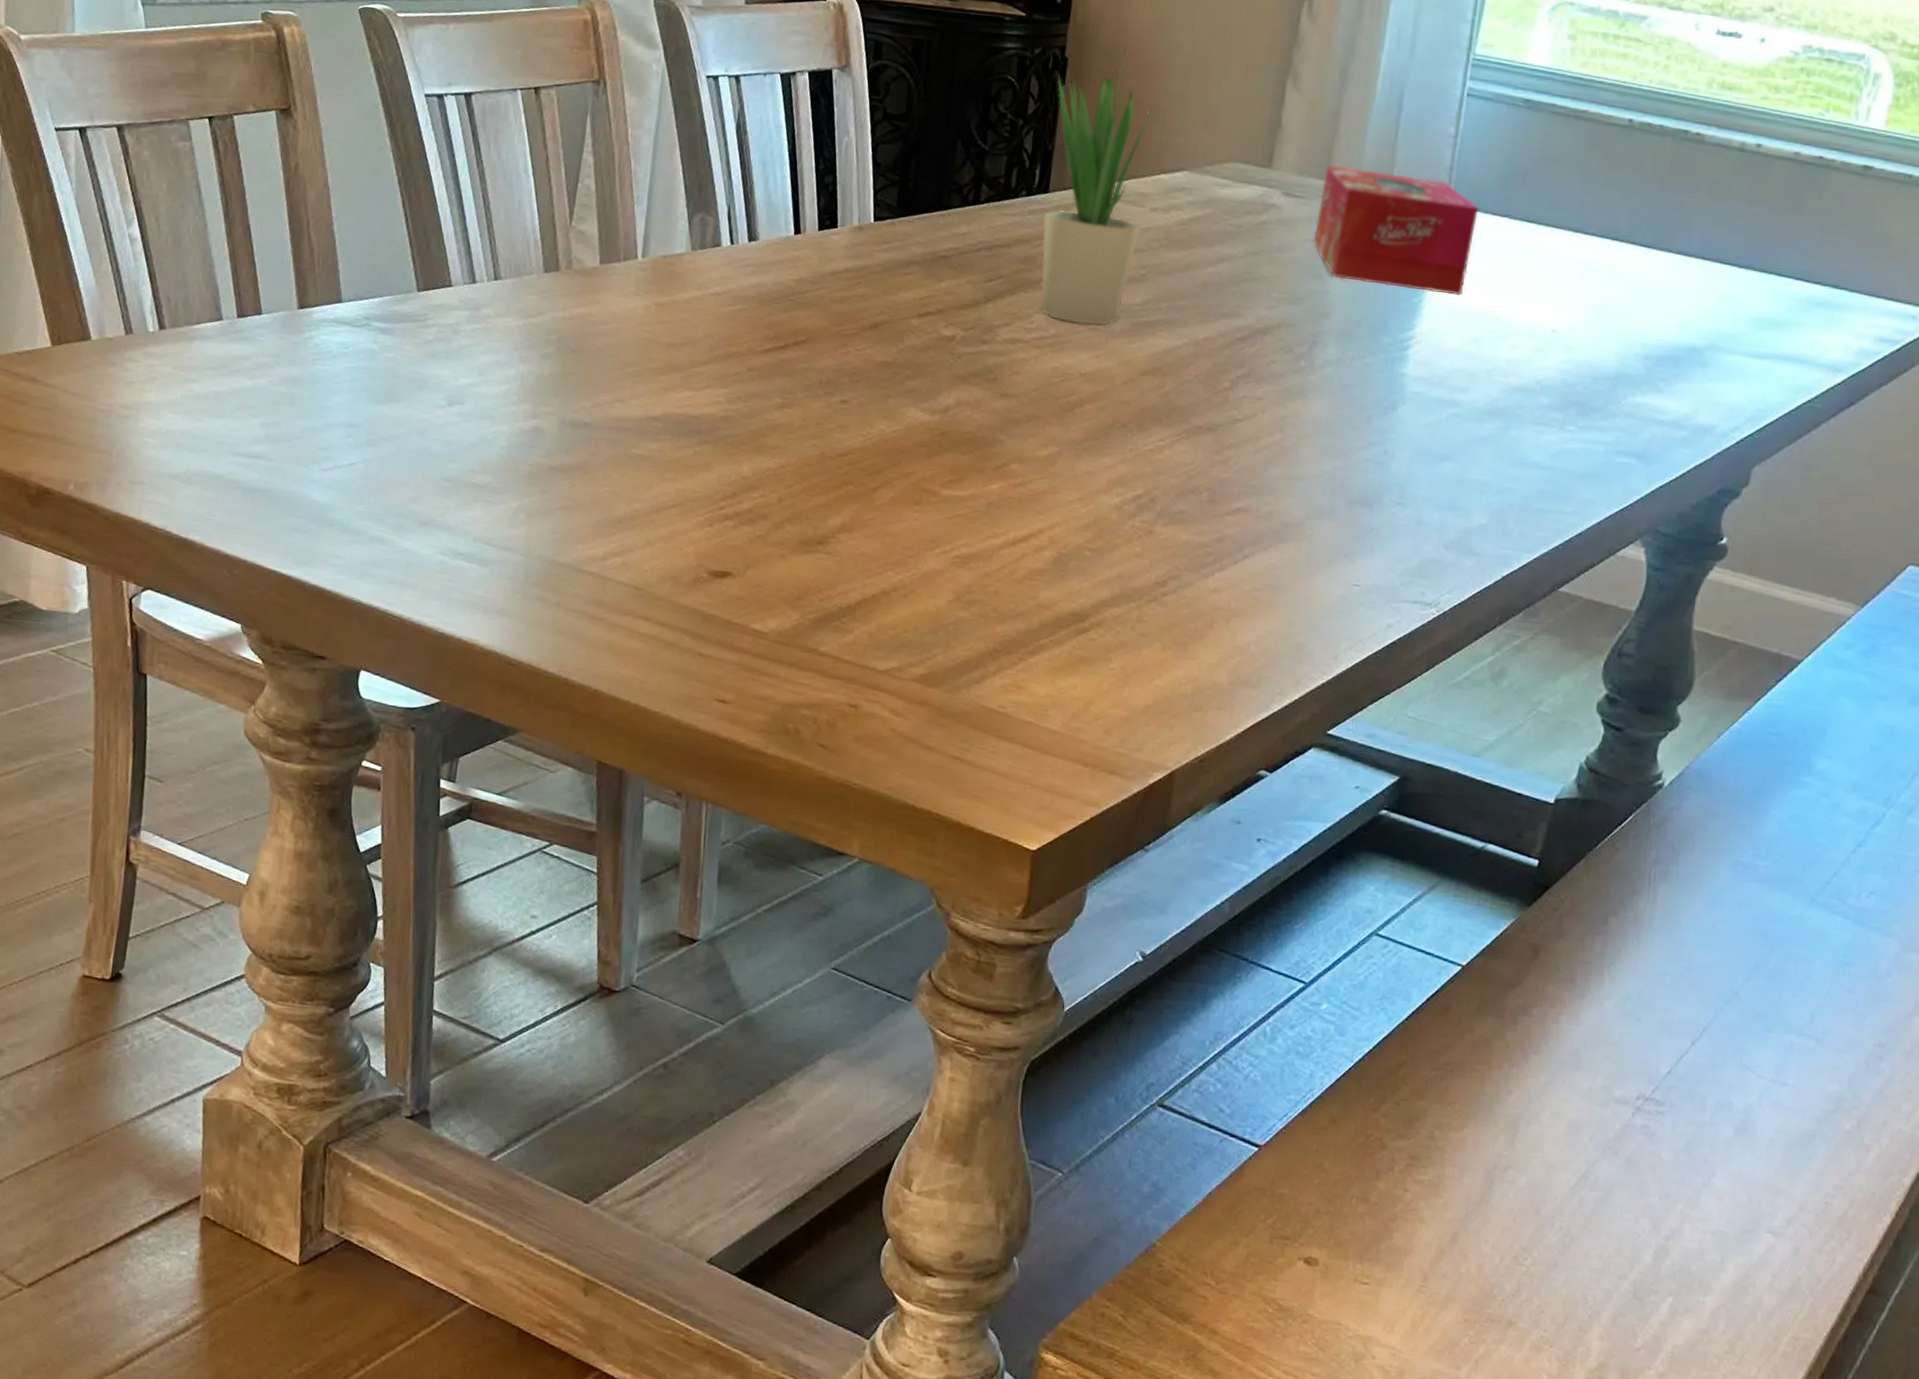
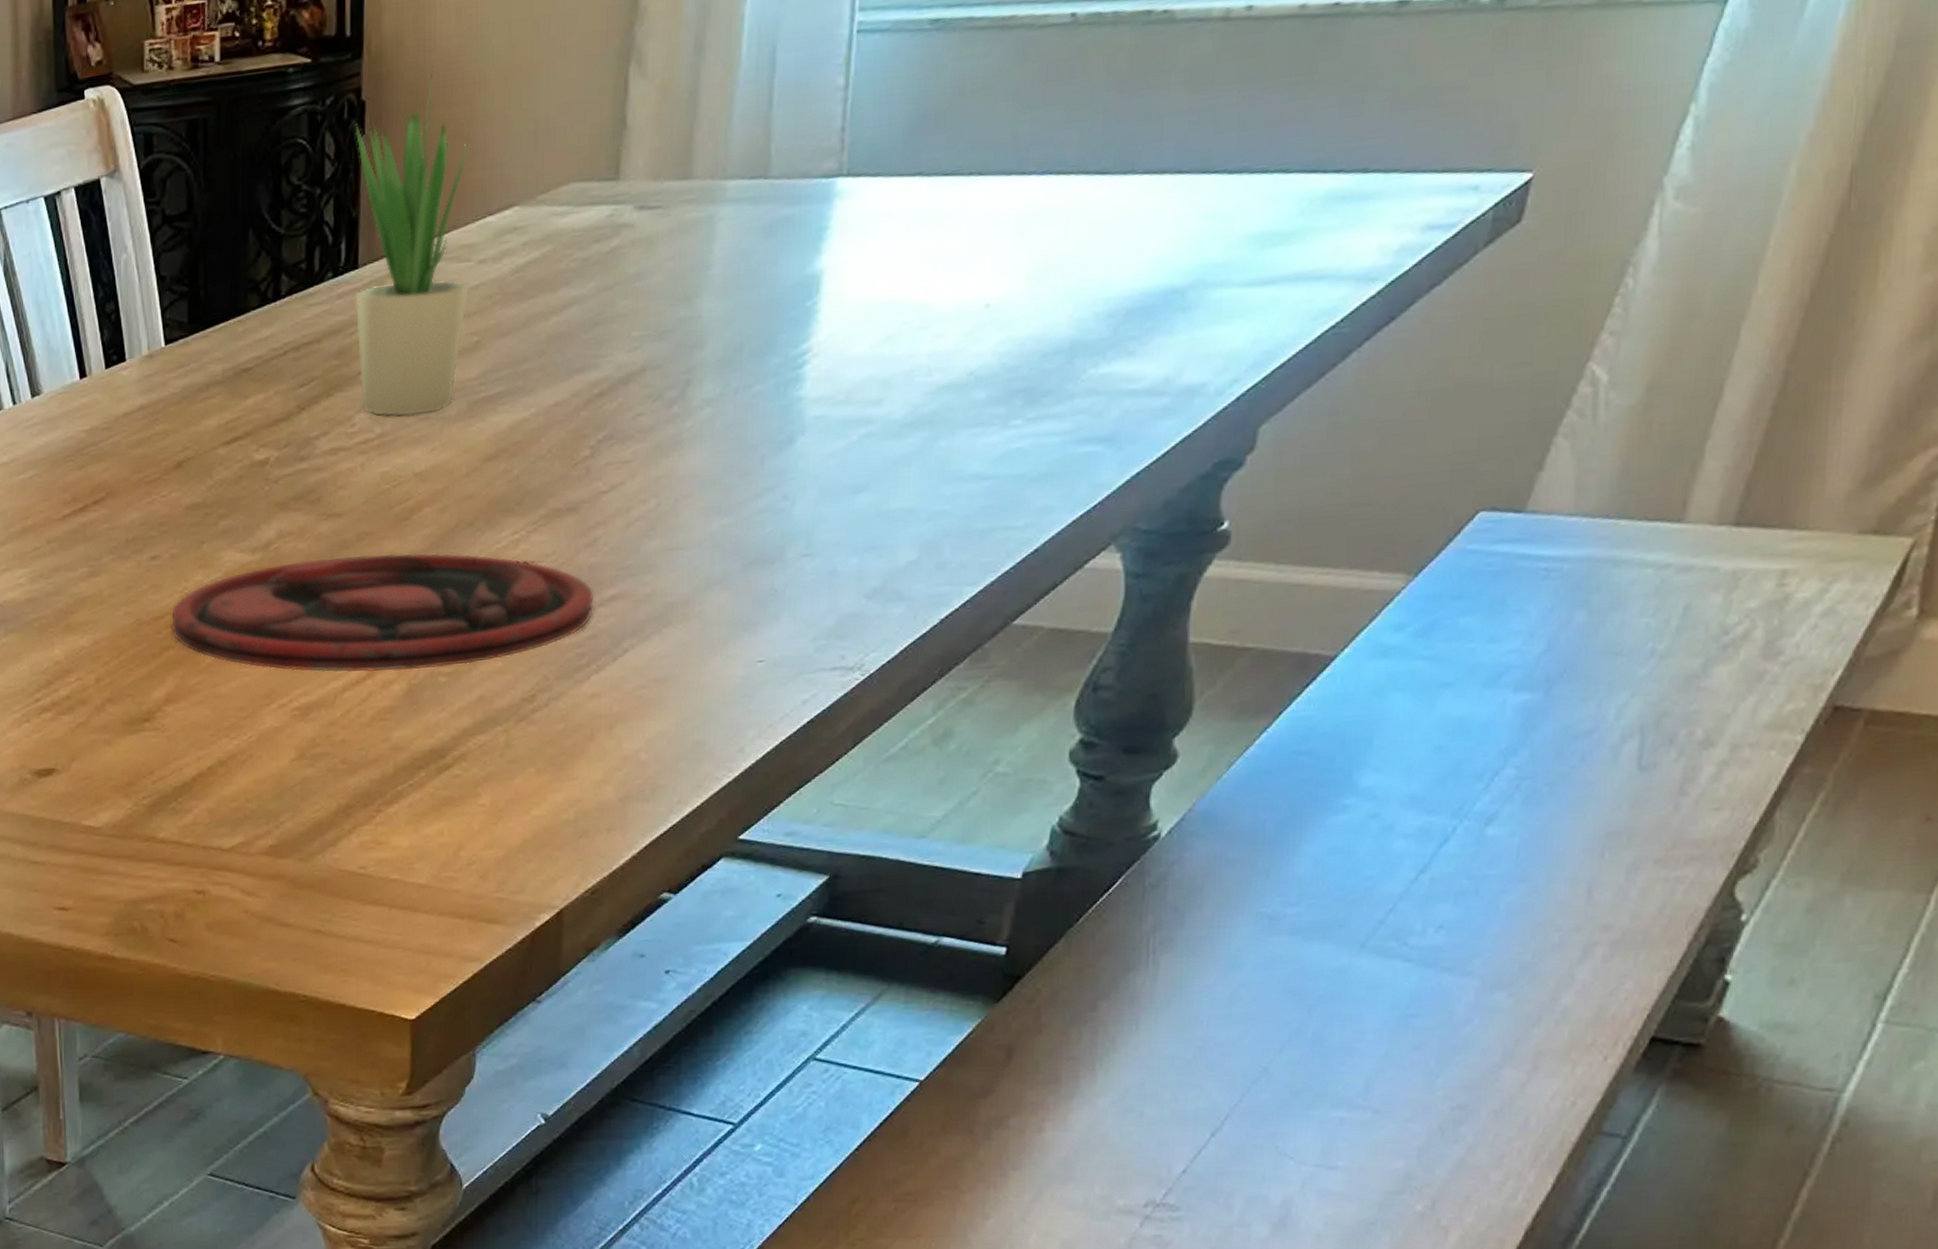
plate: none [852,428,1223,545] -> present [171,553,593,673]
tissue box: present [1313,165,1479,295] -> none [677,147,882,298]

